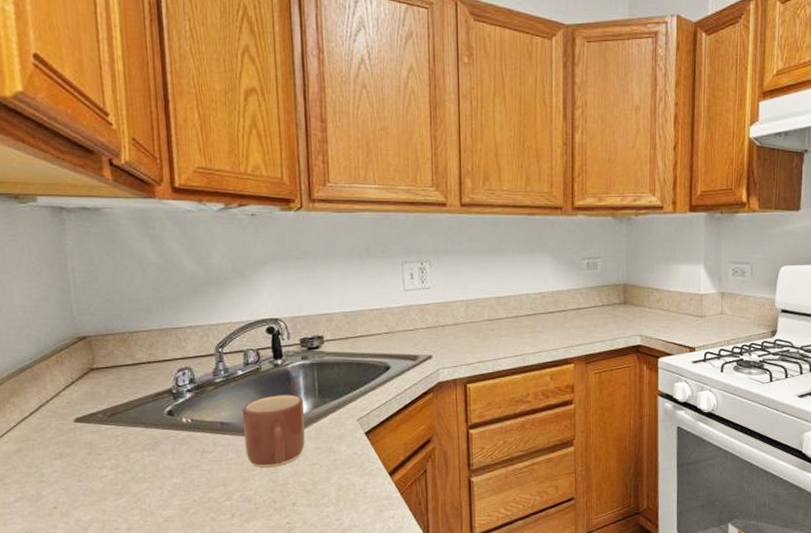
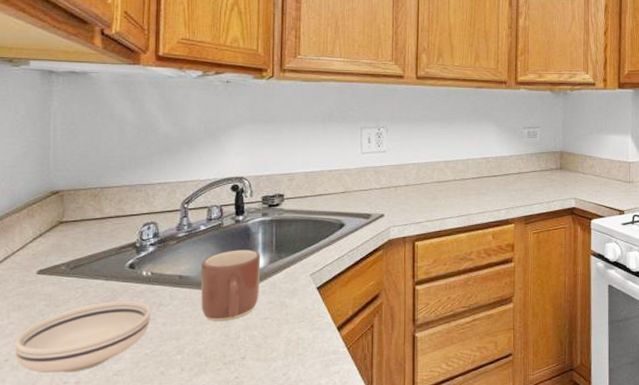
bowl: none [60,447,196,520] -> present [14,300,152,373]

